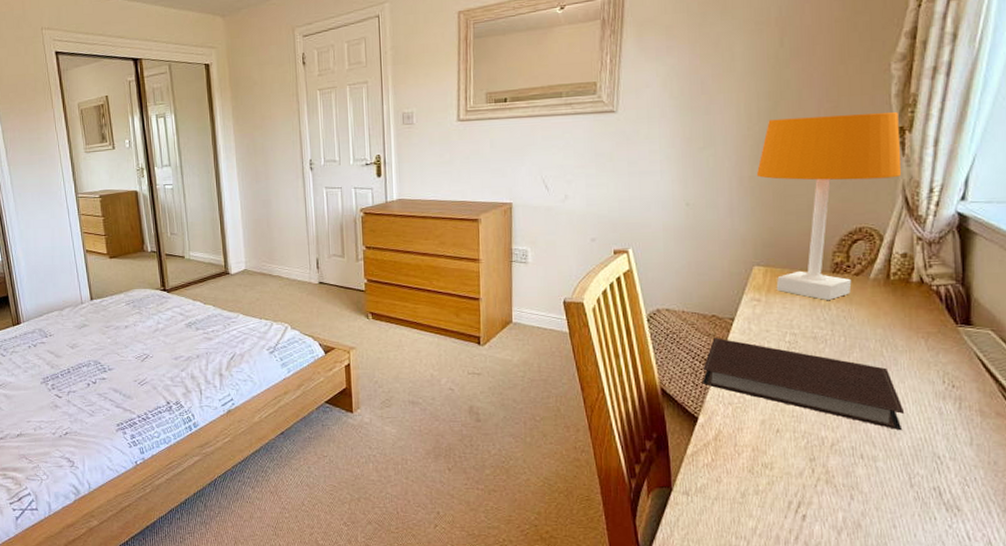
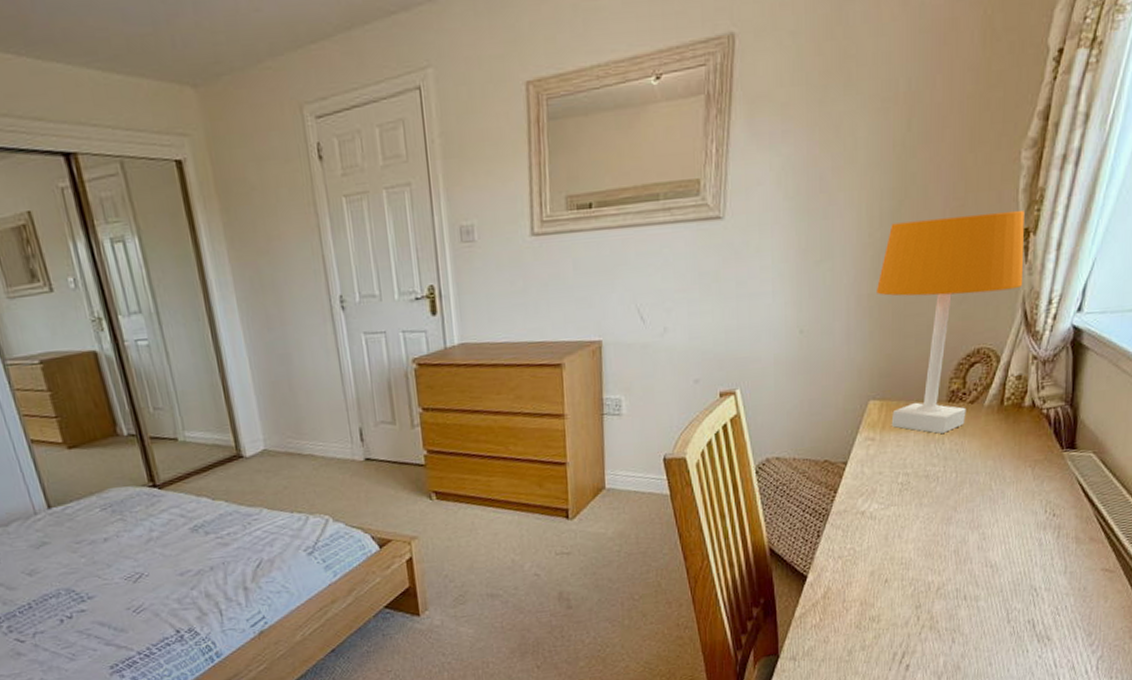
notebook: present [701,338,905,431] -> none [811,485,1008,567]

